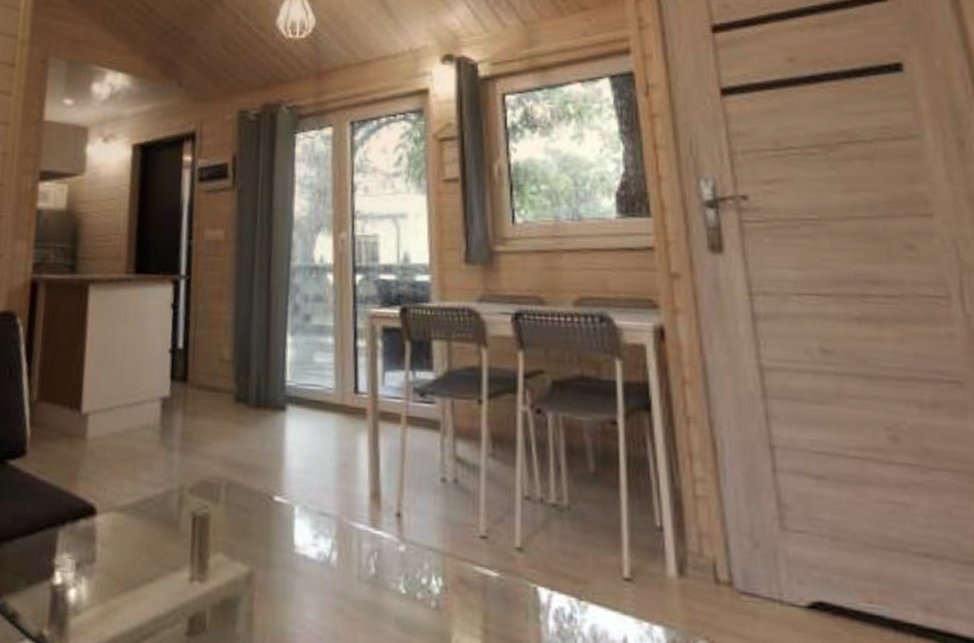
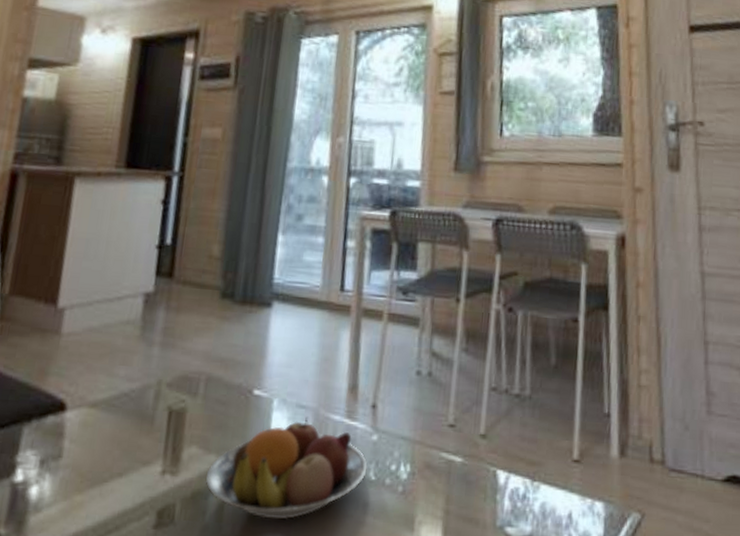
fruit bowl: none [233,525,397,633] -> present [205,416,368,520]

